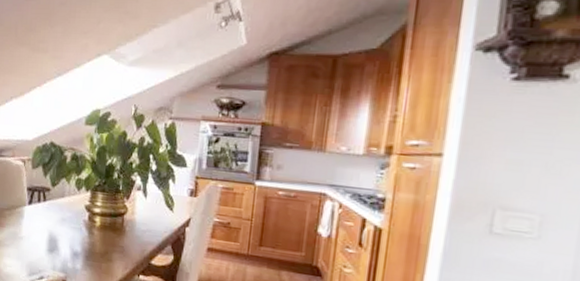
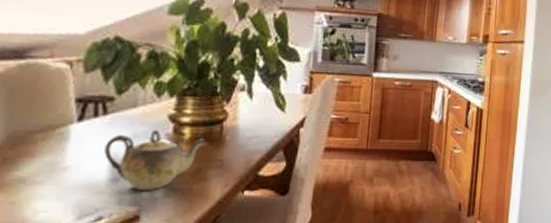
teapot: none [44,216,114,263] -> present [104,129,210,190]

